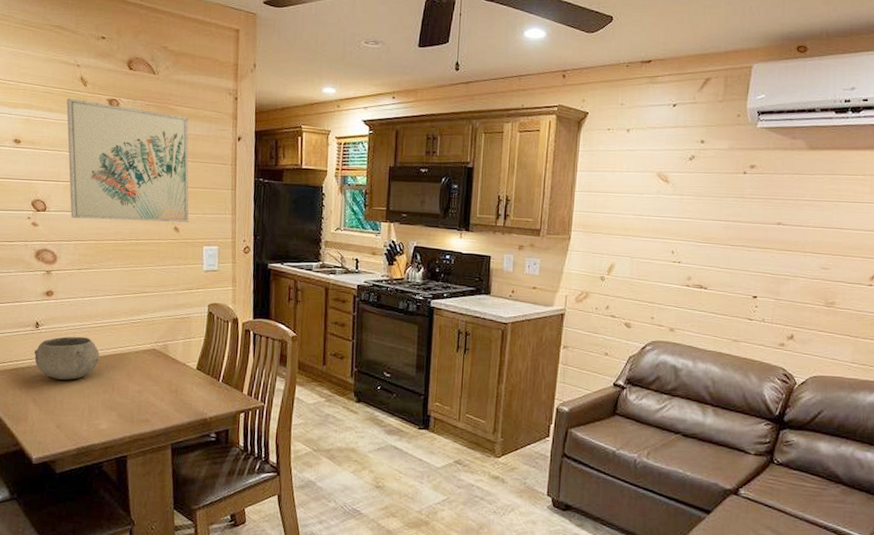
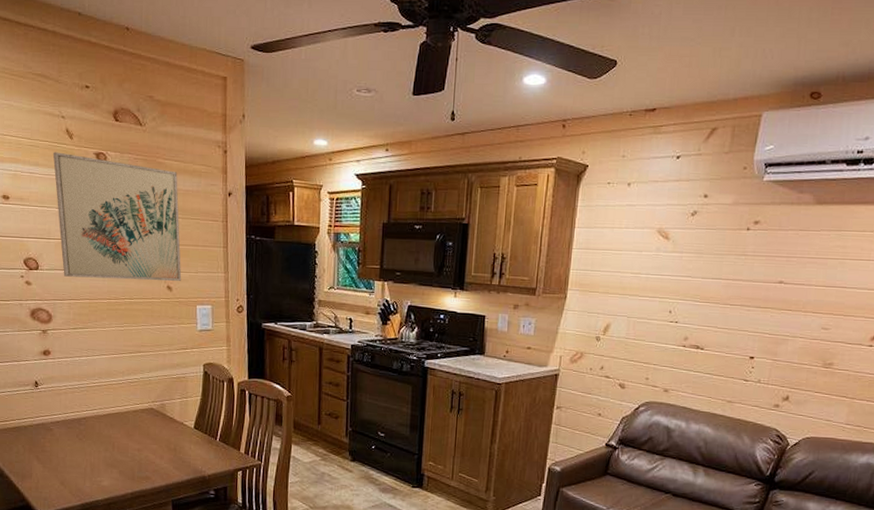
bowl: present [34,336,100,380] -> none [34,395,99,438]

